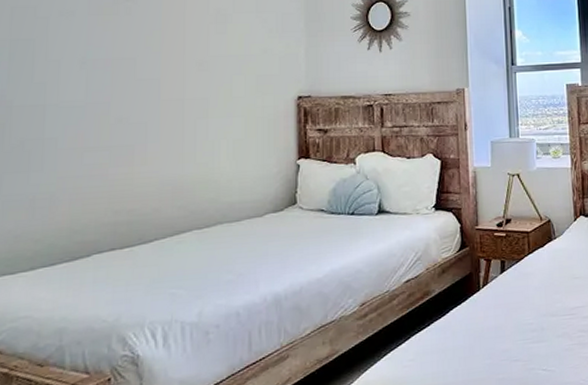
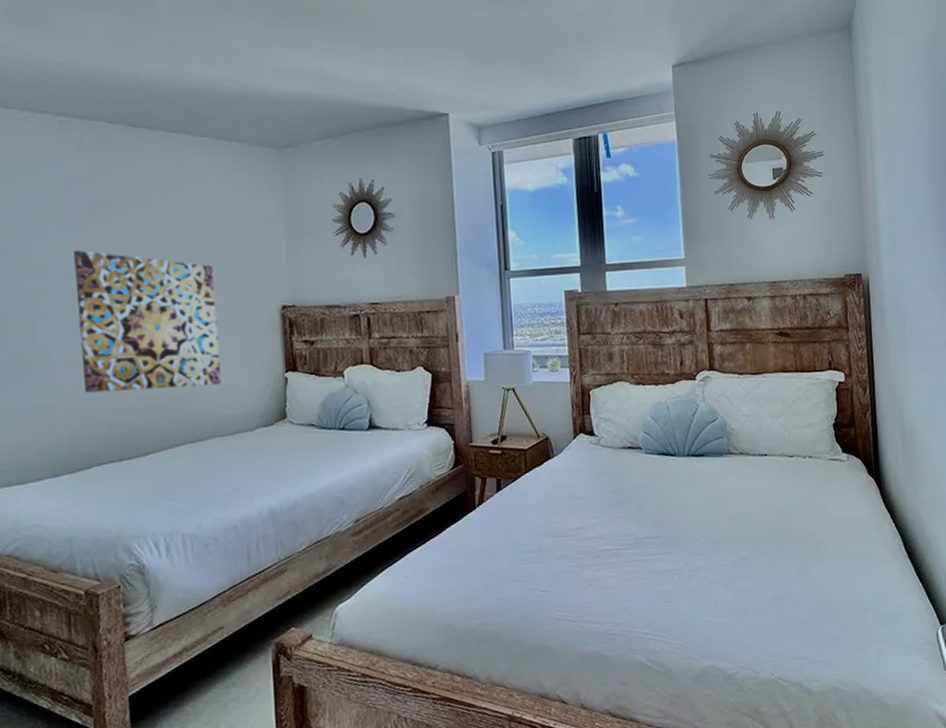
wall art: none [90,41,233,180] -> present [74,250,221,393]

